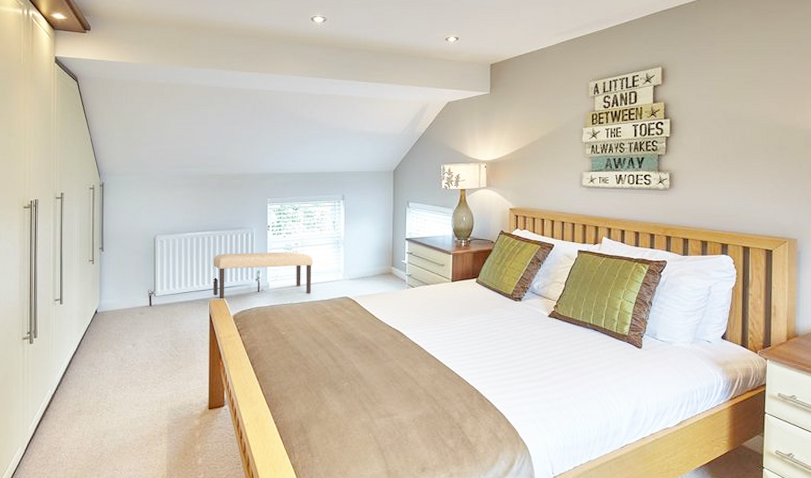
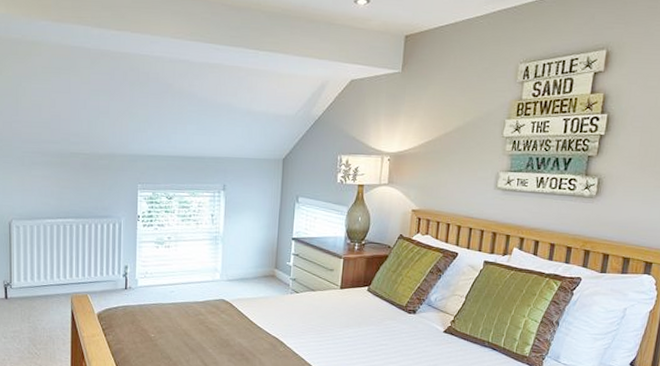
bench: present [211,252,313,301] -> none [74,244,187,297]

